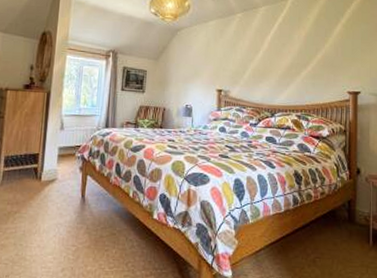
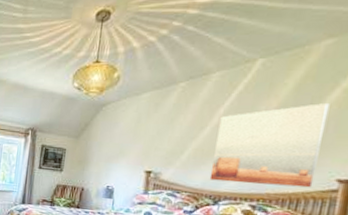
wall art: none [266,34,336,99] -> present [209,103,330,188]

